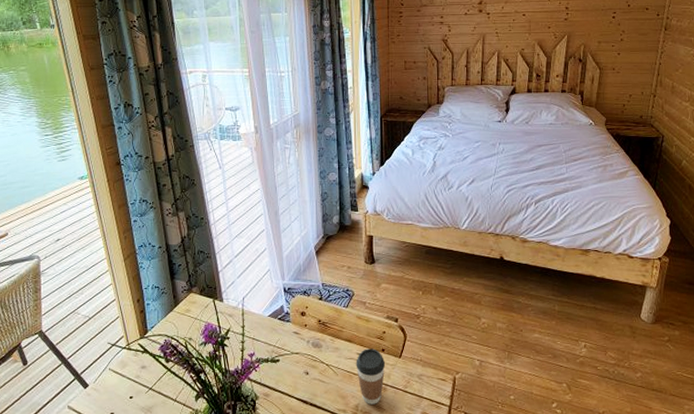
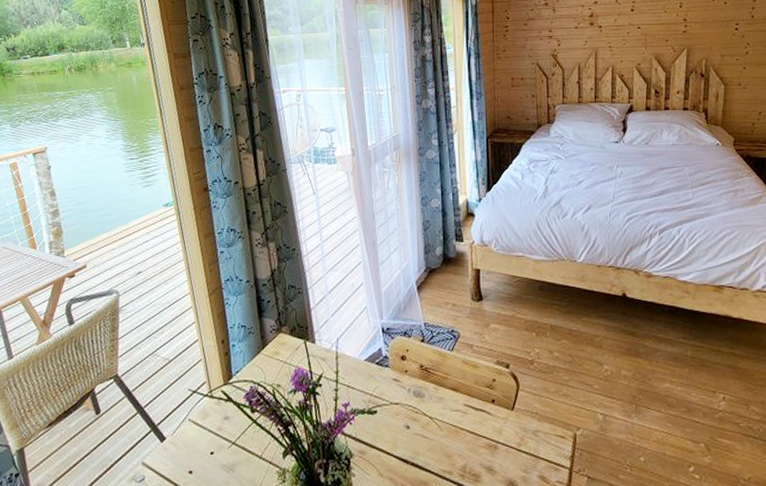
coffee cup: present [356,348,386,405] -> none [462,399,496,465]

